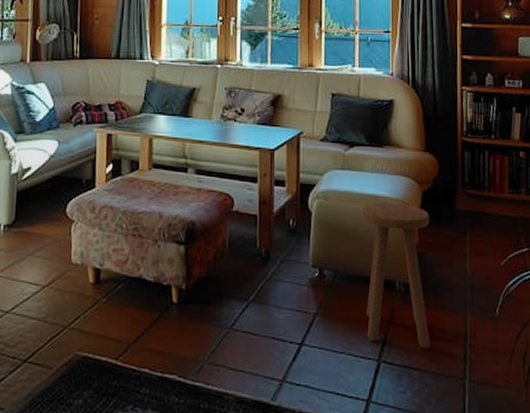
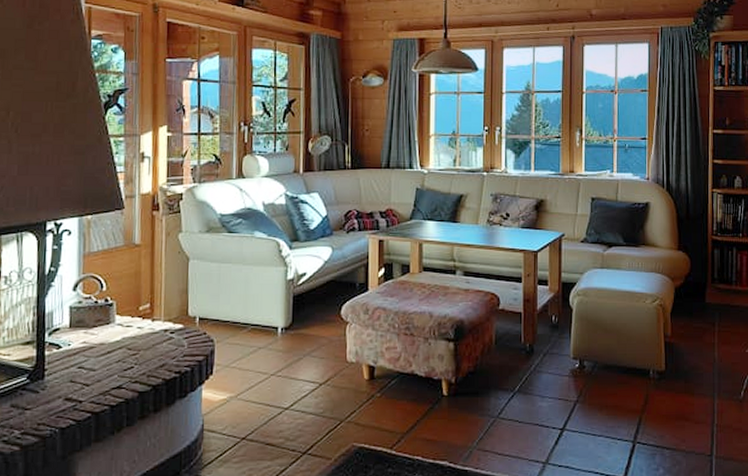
stool: present [362,202,431,349] -> none [619,298,682,430]

